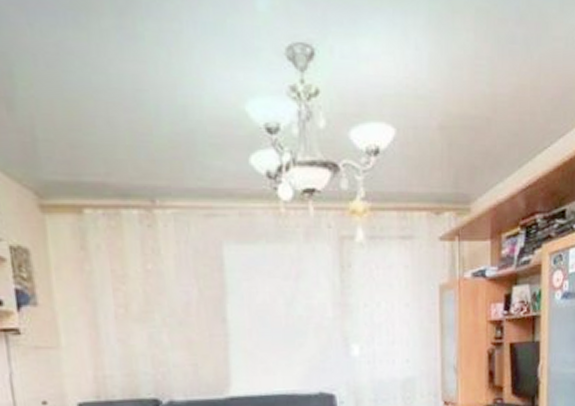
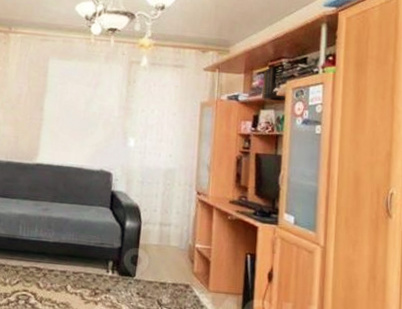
books: none [514,227,544,272] -> present [262,67,287,102]

